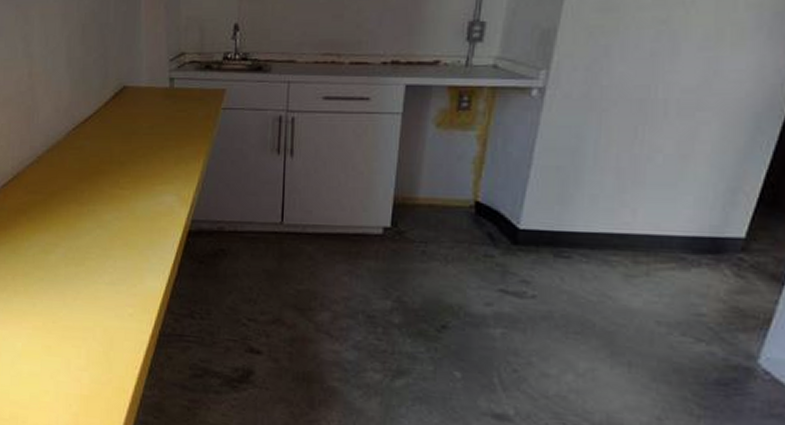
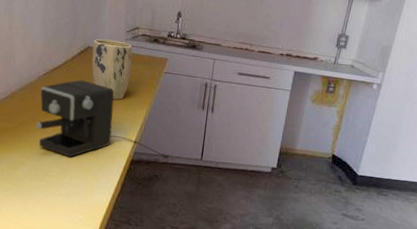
coffee maker: none [69,131,239,233] -> present [36,80,170,159]
plant pot: none [128,74,180,153] -> present [91,39,133,100]

